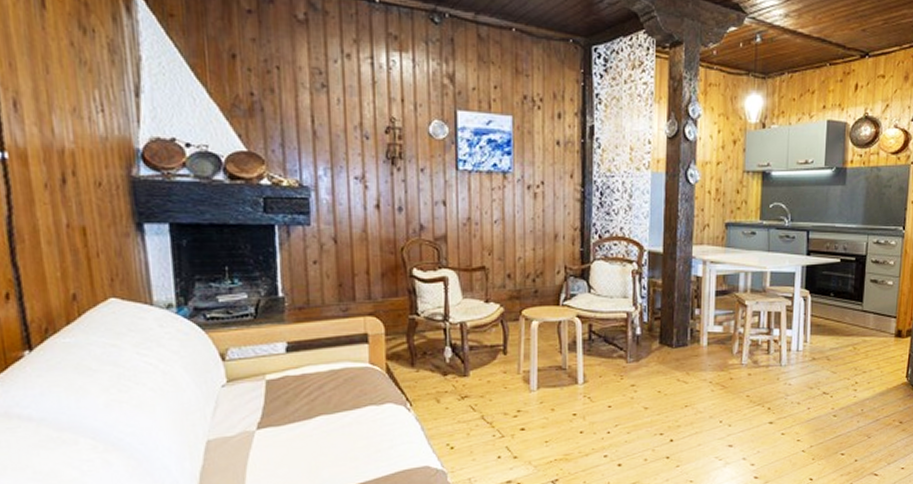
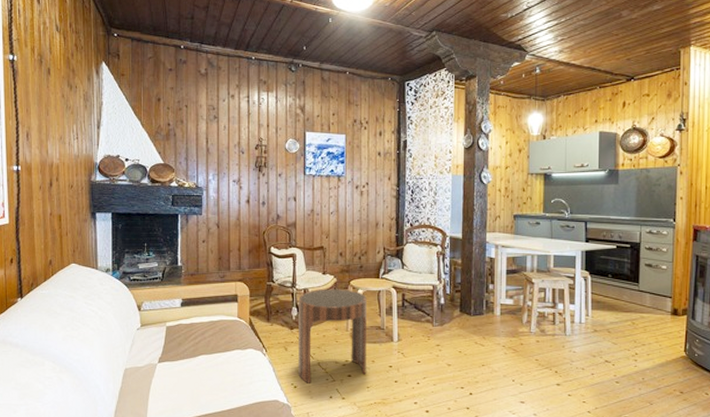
side table: none [453,320,544,443] -> present [298,289,367,383]

